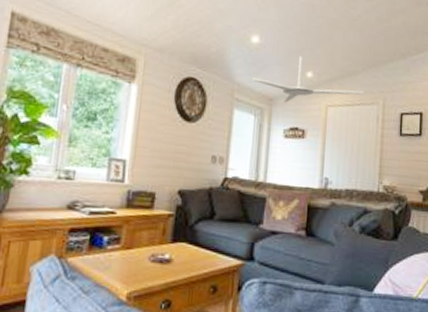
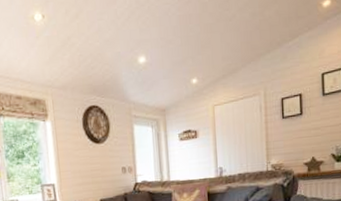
ceiling fan: present [253,56,365,103] -> none [145,66,246,111]

